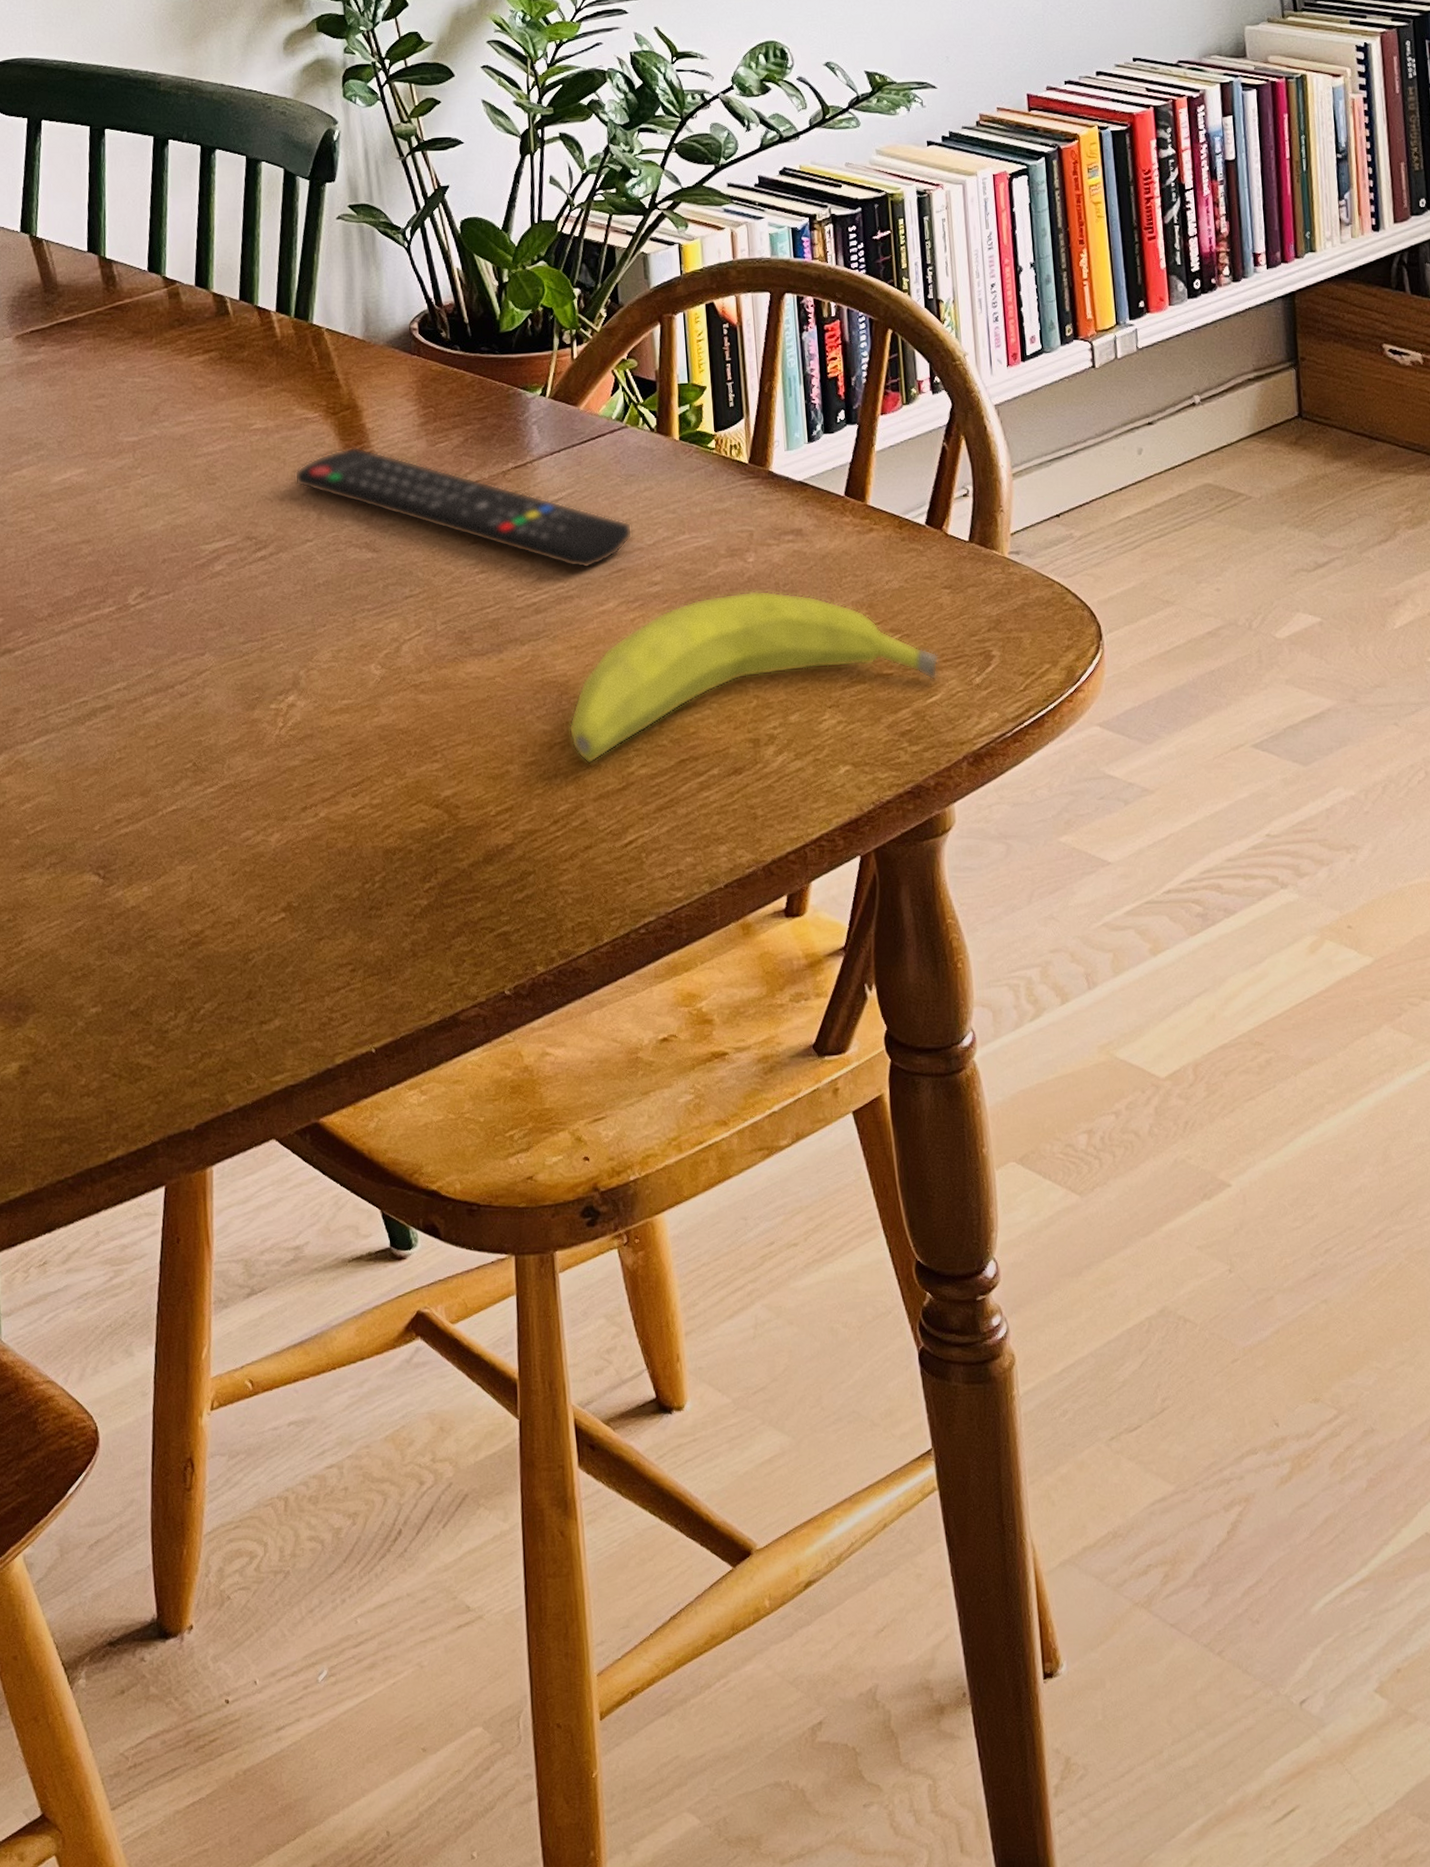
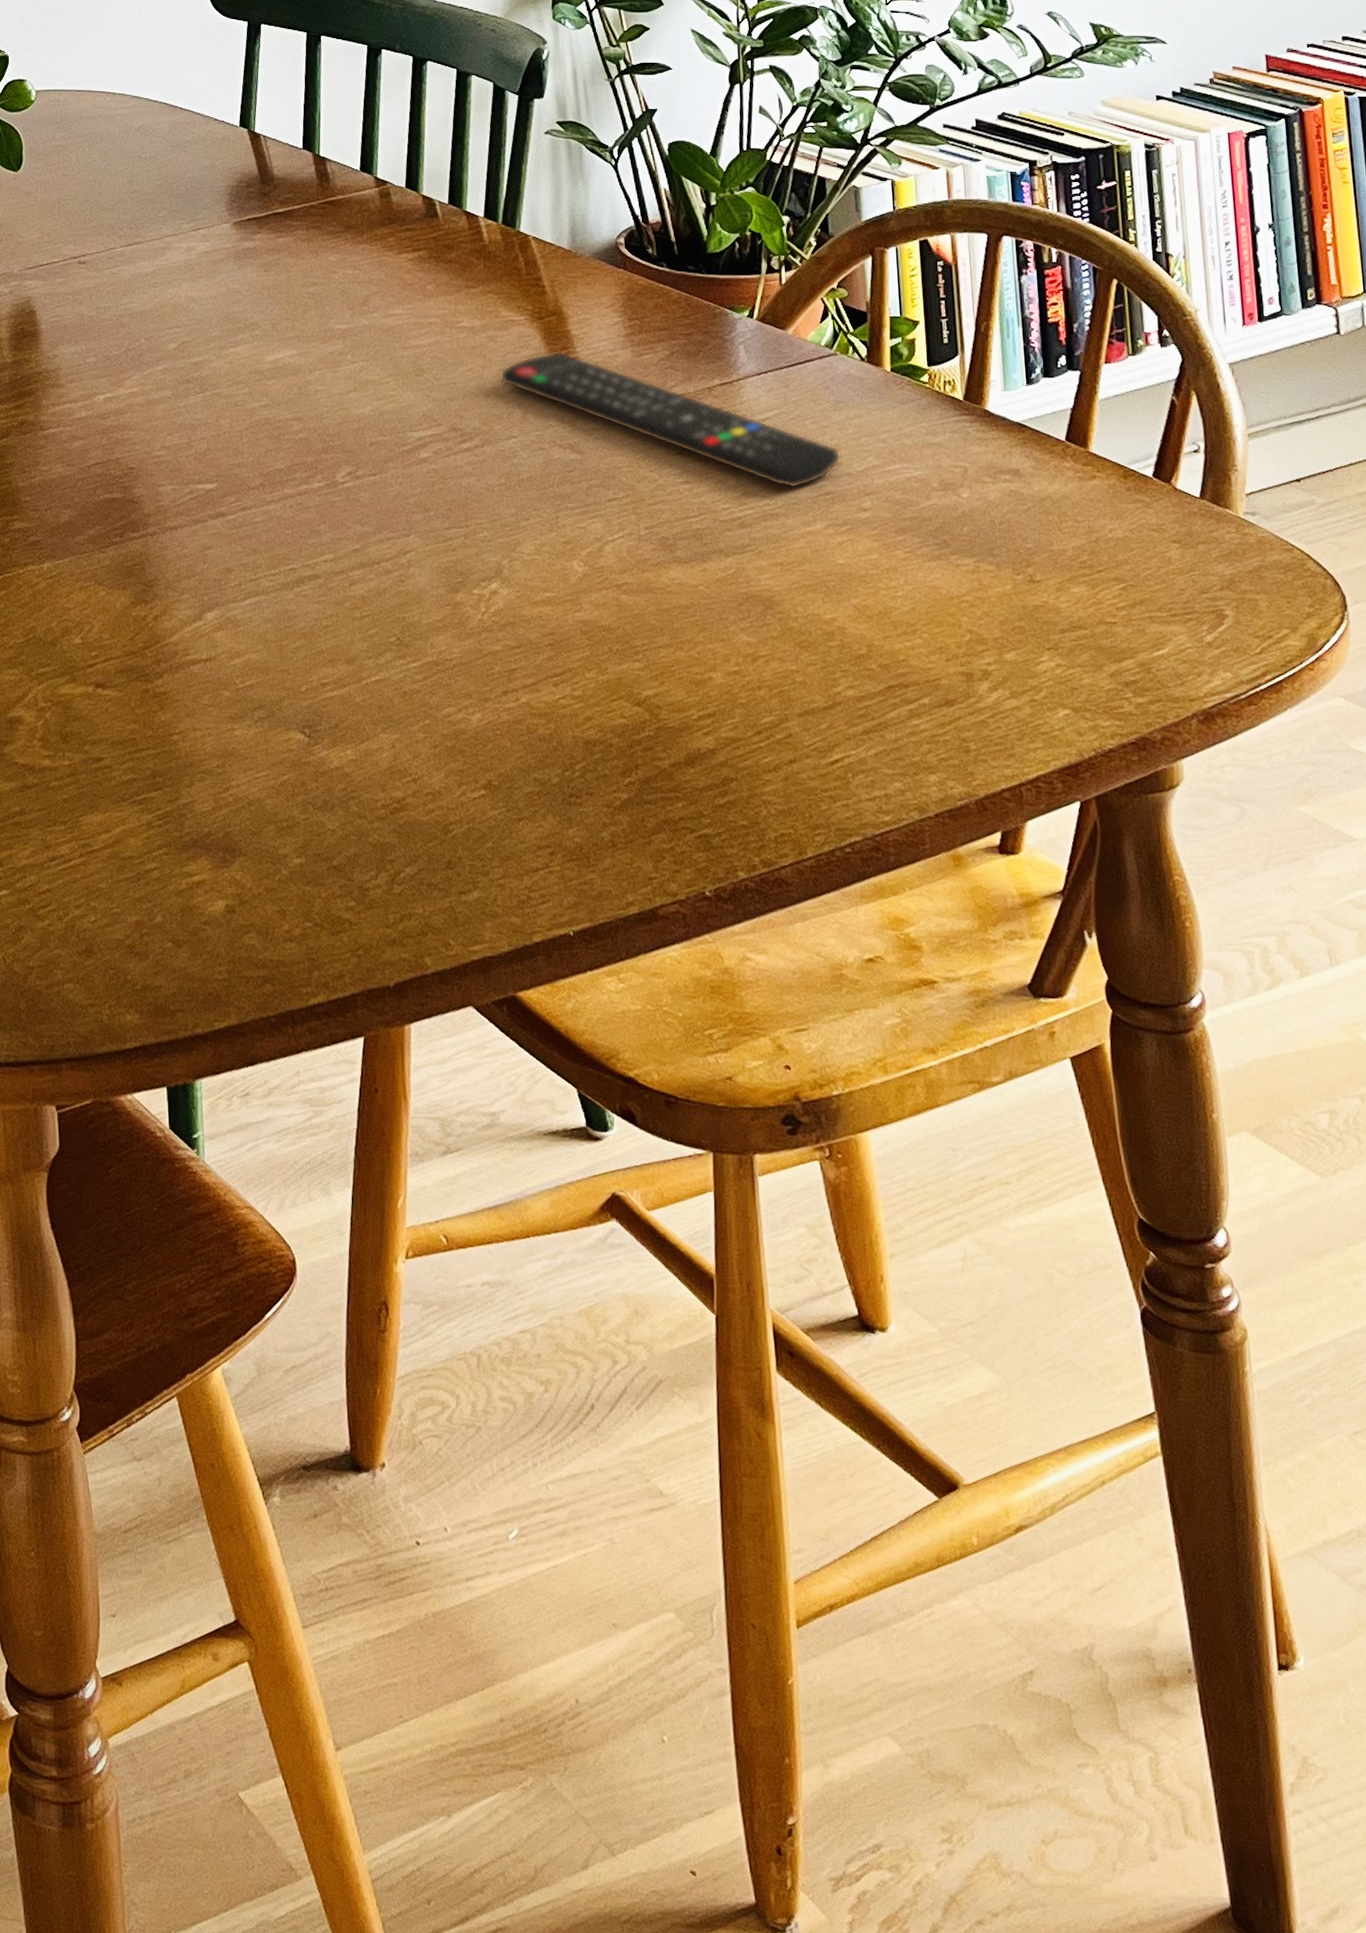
fruit: present [569,590,940,764] -> none [773,525,1168,680]

